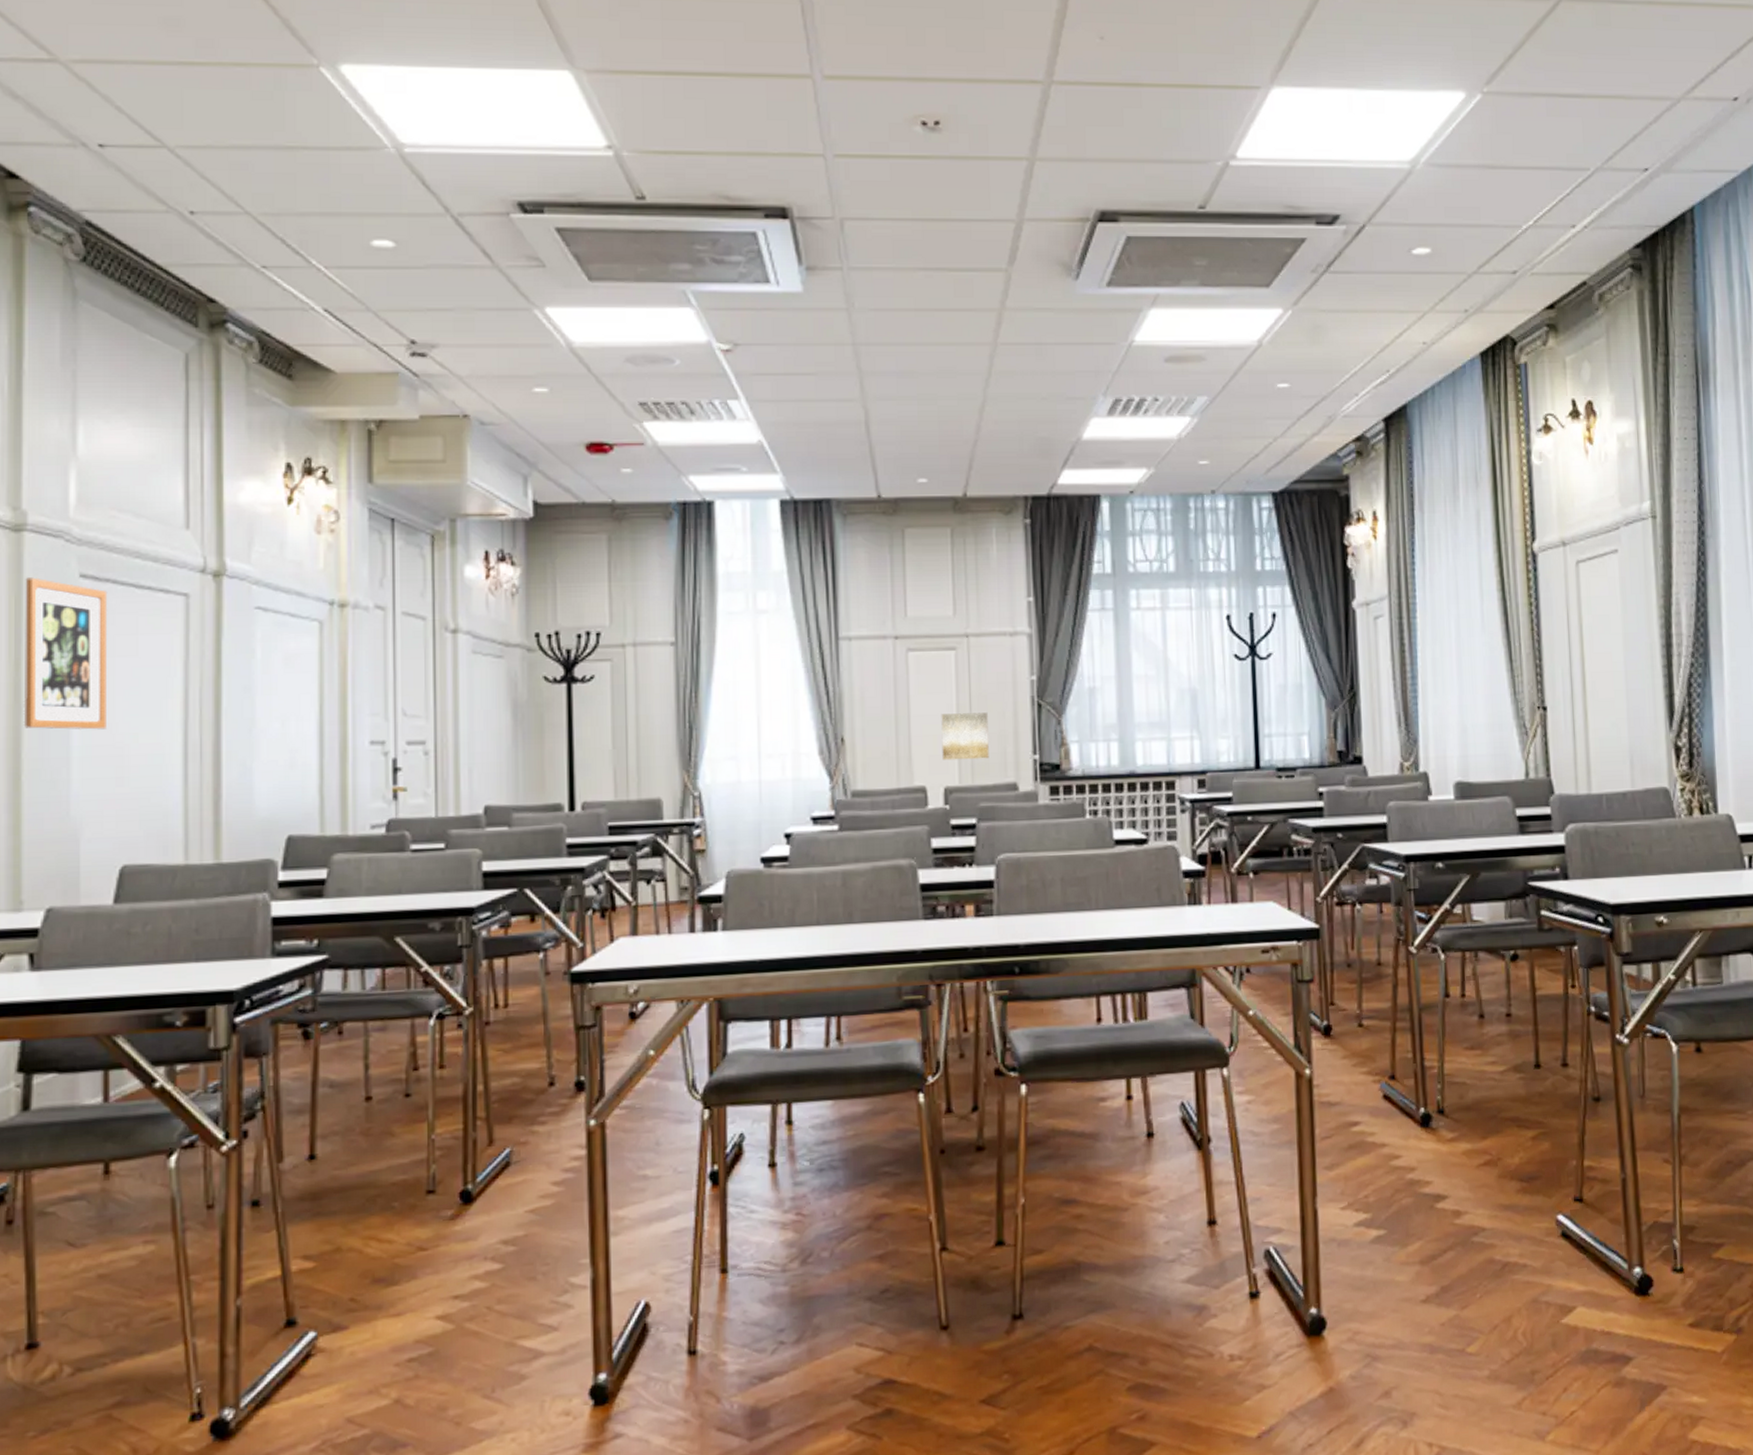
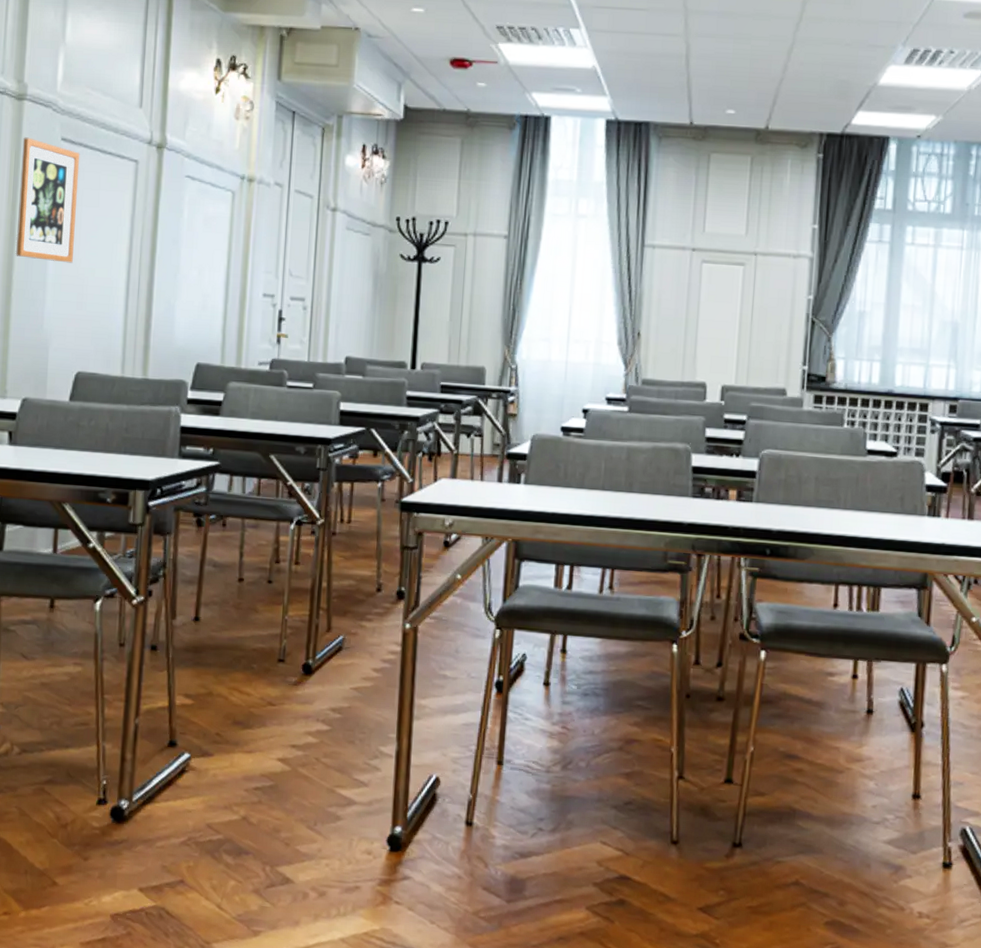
wall art: present [941,712,989,761] -> none [723,321,767,365]

